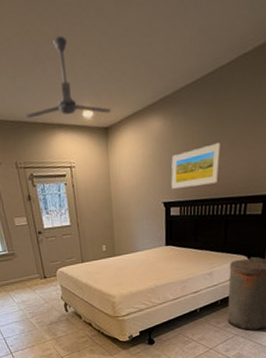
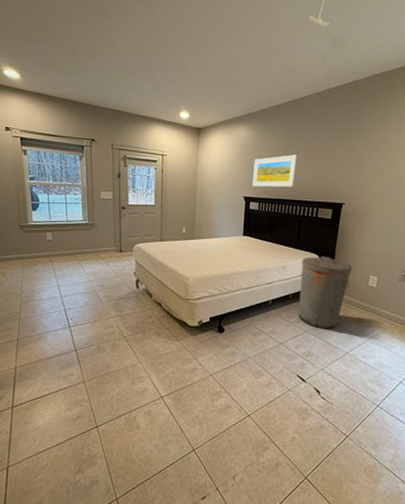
ceiling fan: present [25,35,111,118] -> none [128,55,205,117]

